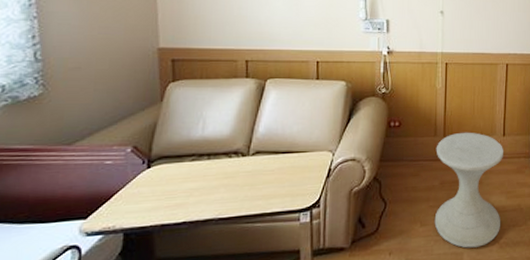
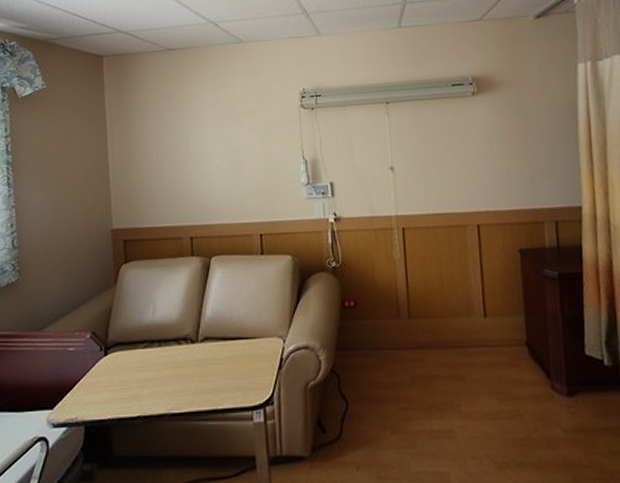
side table: present [434,132,504,248] -> none [400,312,495,467]

